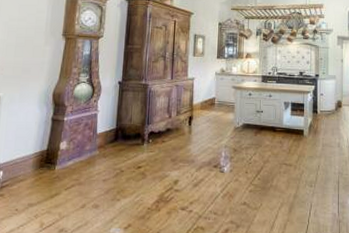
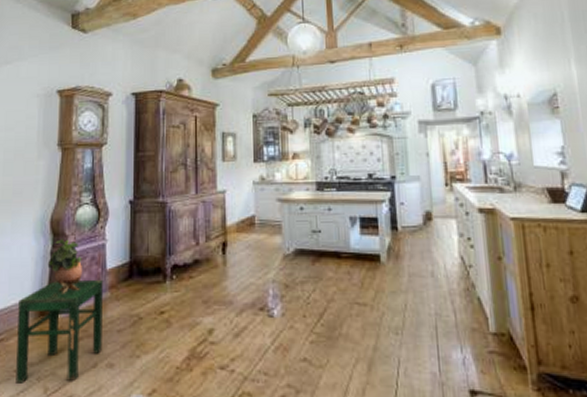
stool: none [17,140,94,219] -> present [16,279,103,383]
potted plant: none [48,108,78,152] -> present [47,239,83,295]

